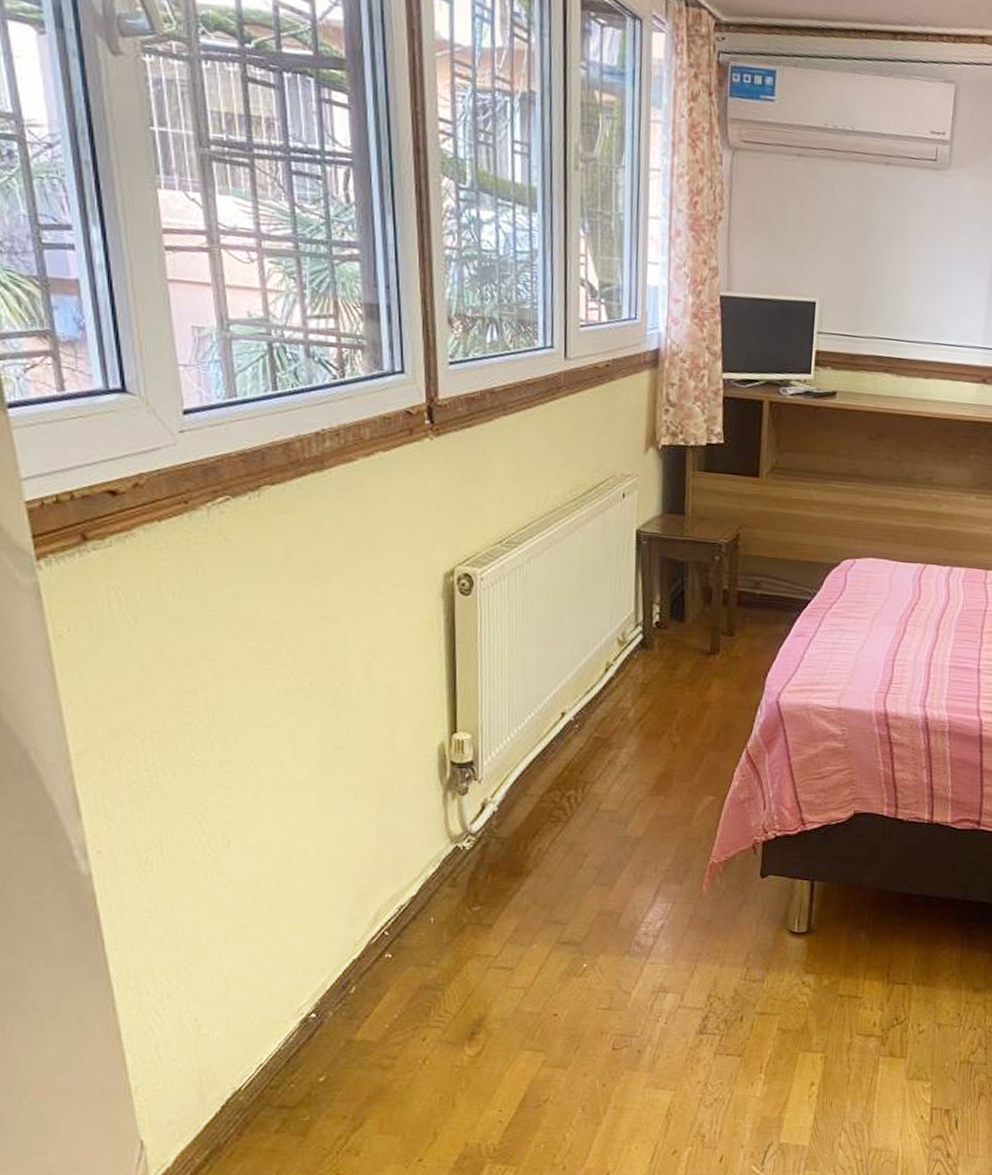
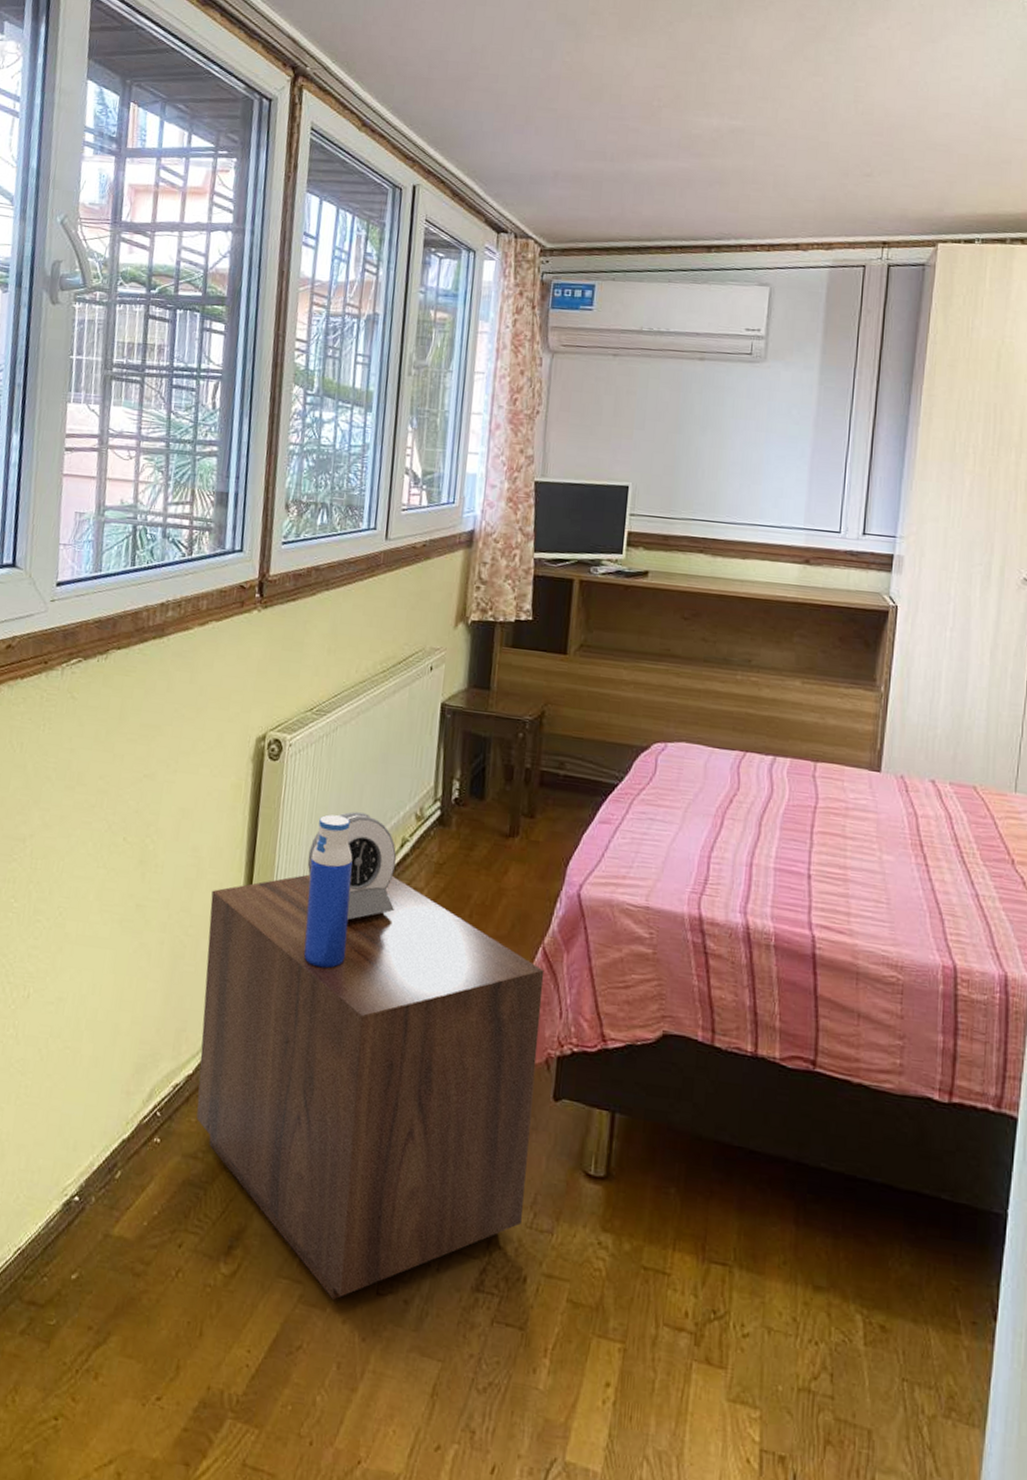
nightstand: none [415,699,749,1060] -> present [196,874,545,1300]
alarm clock: none [512,641,603,742] -> present [307,812,397,920]
water bottle: none [514,645,559,788] -> present [303,814,353,969]

